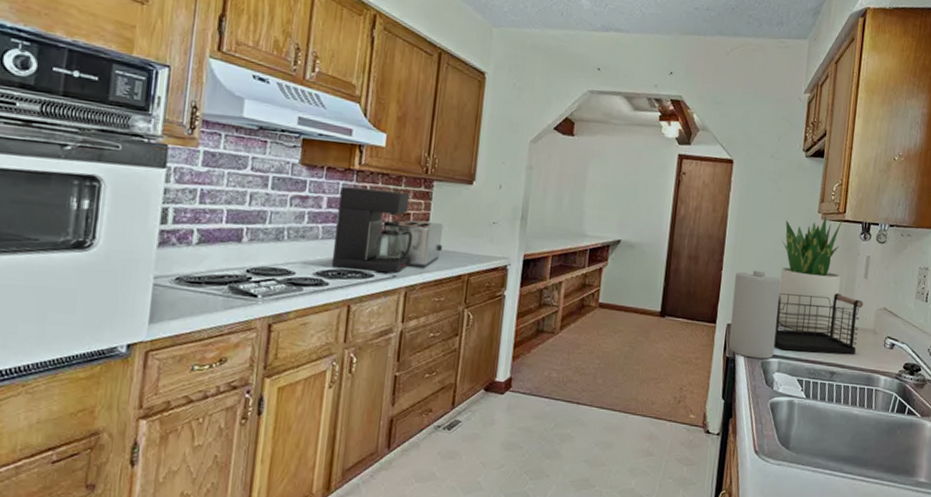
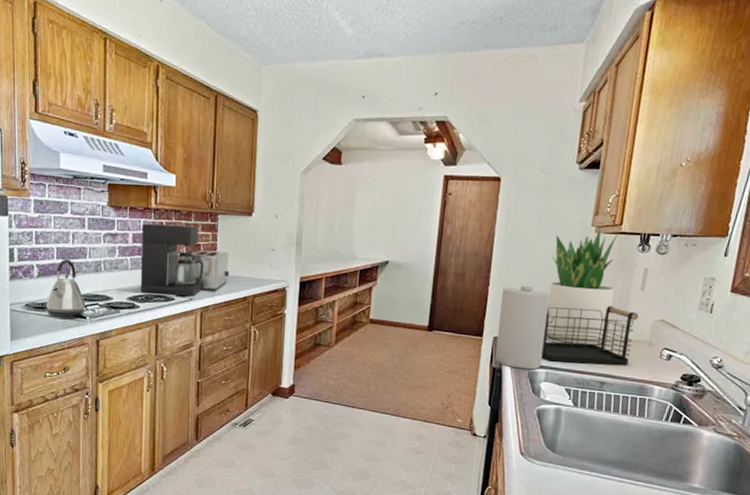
kettle: none [204,224,259,298] -> present [46,259,86,319]

